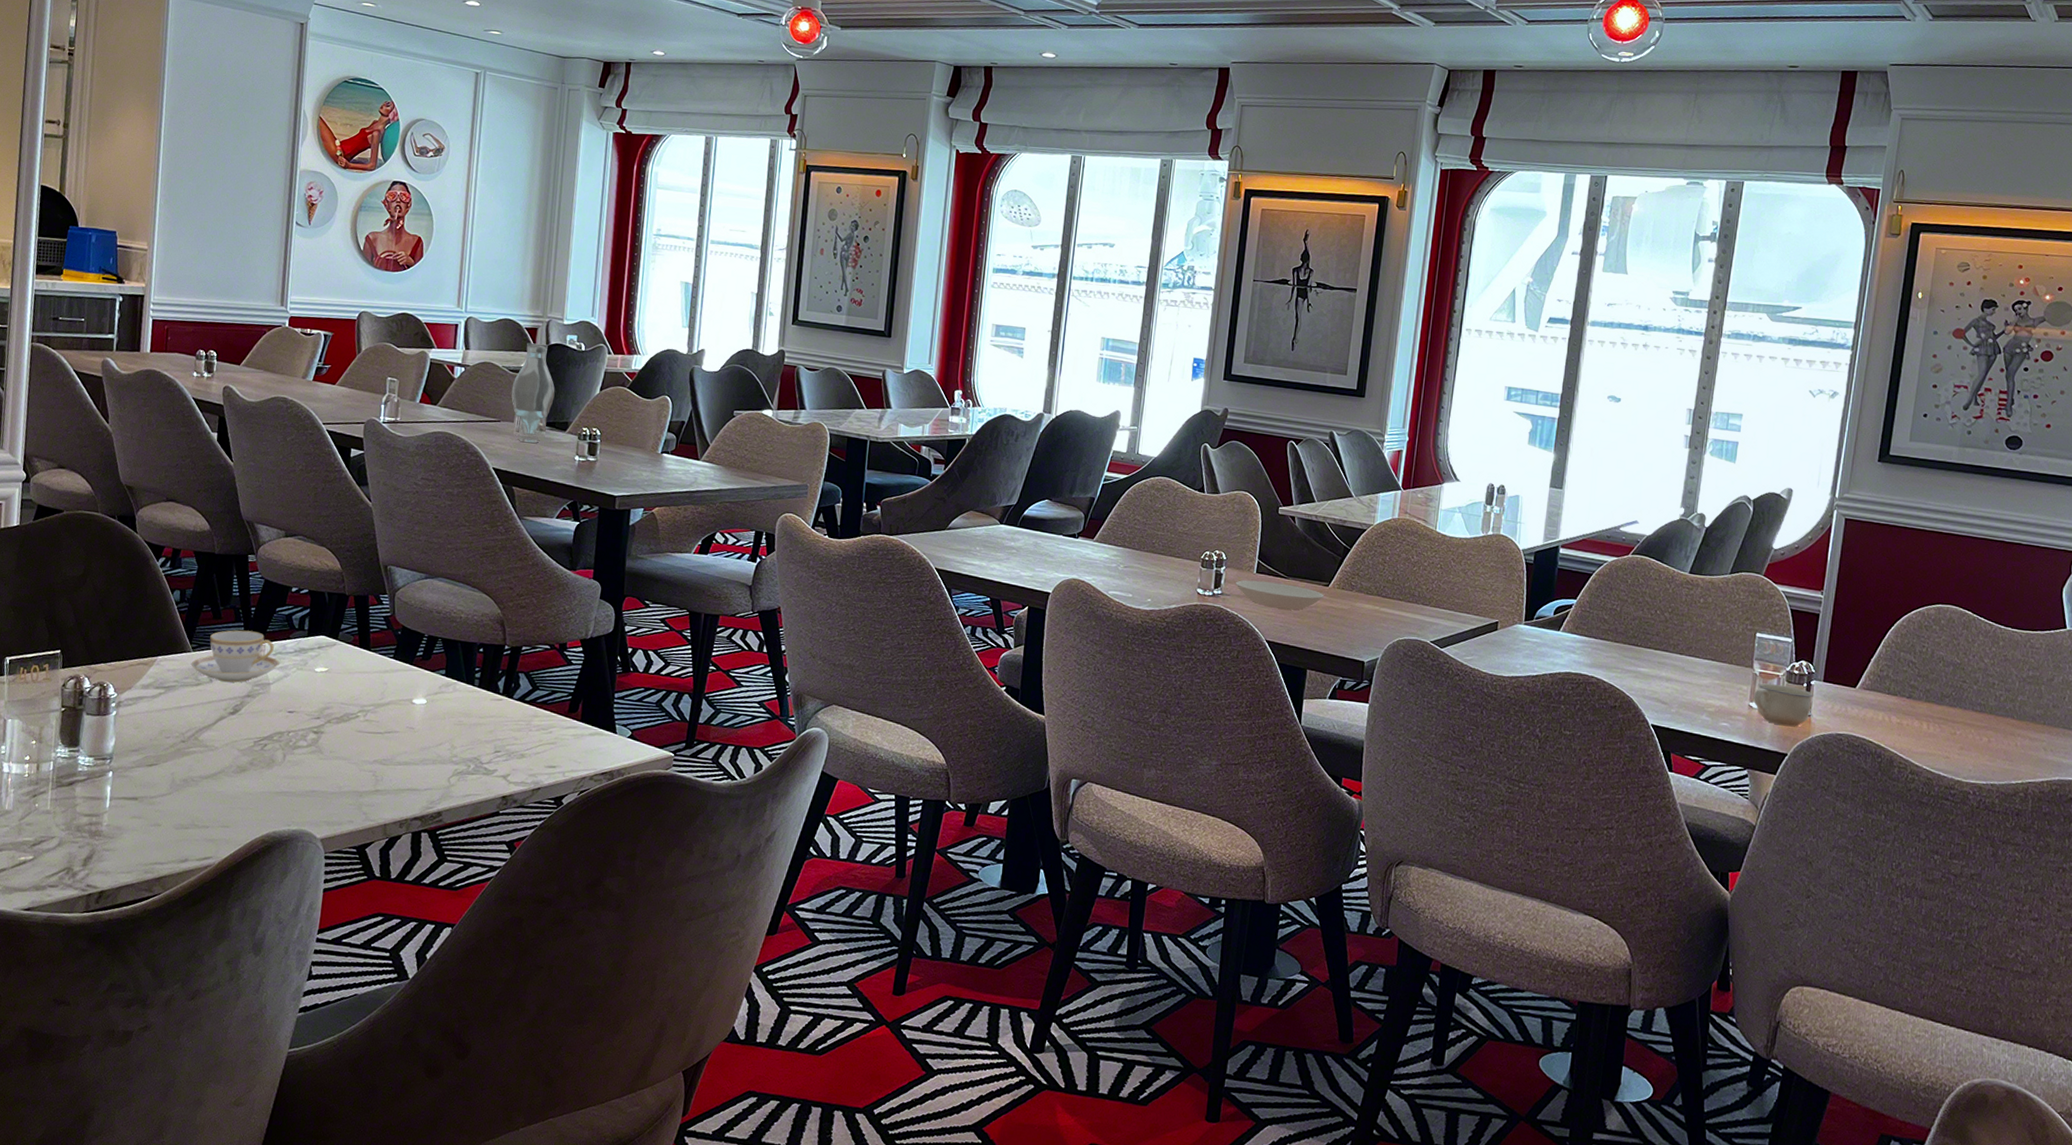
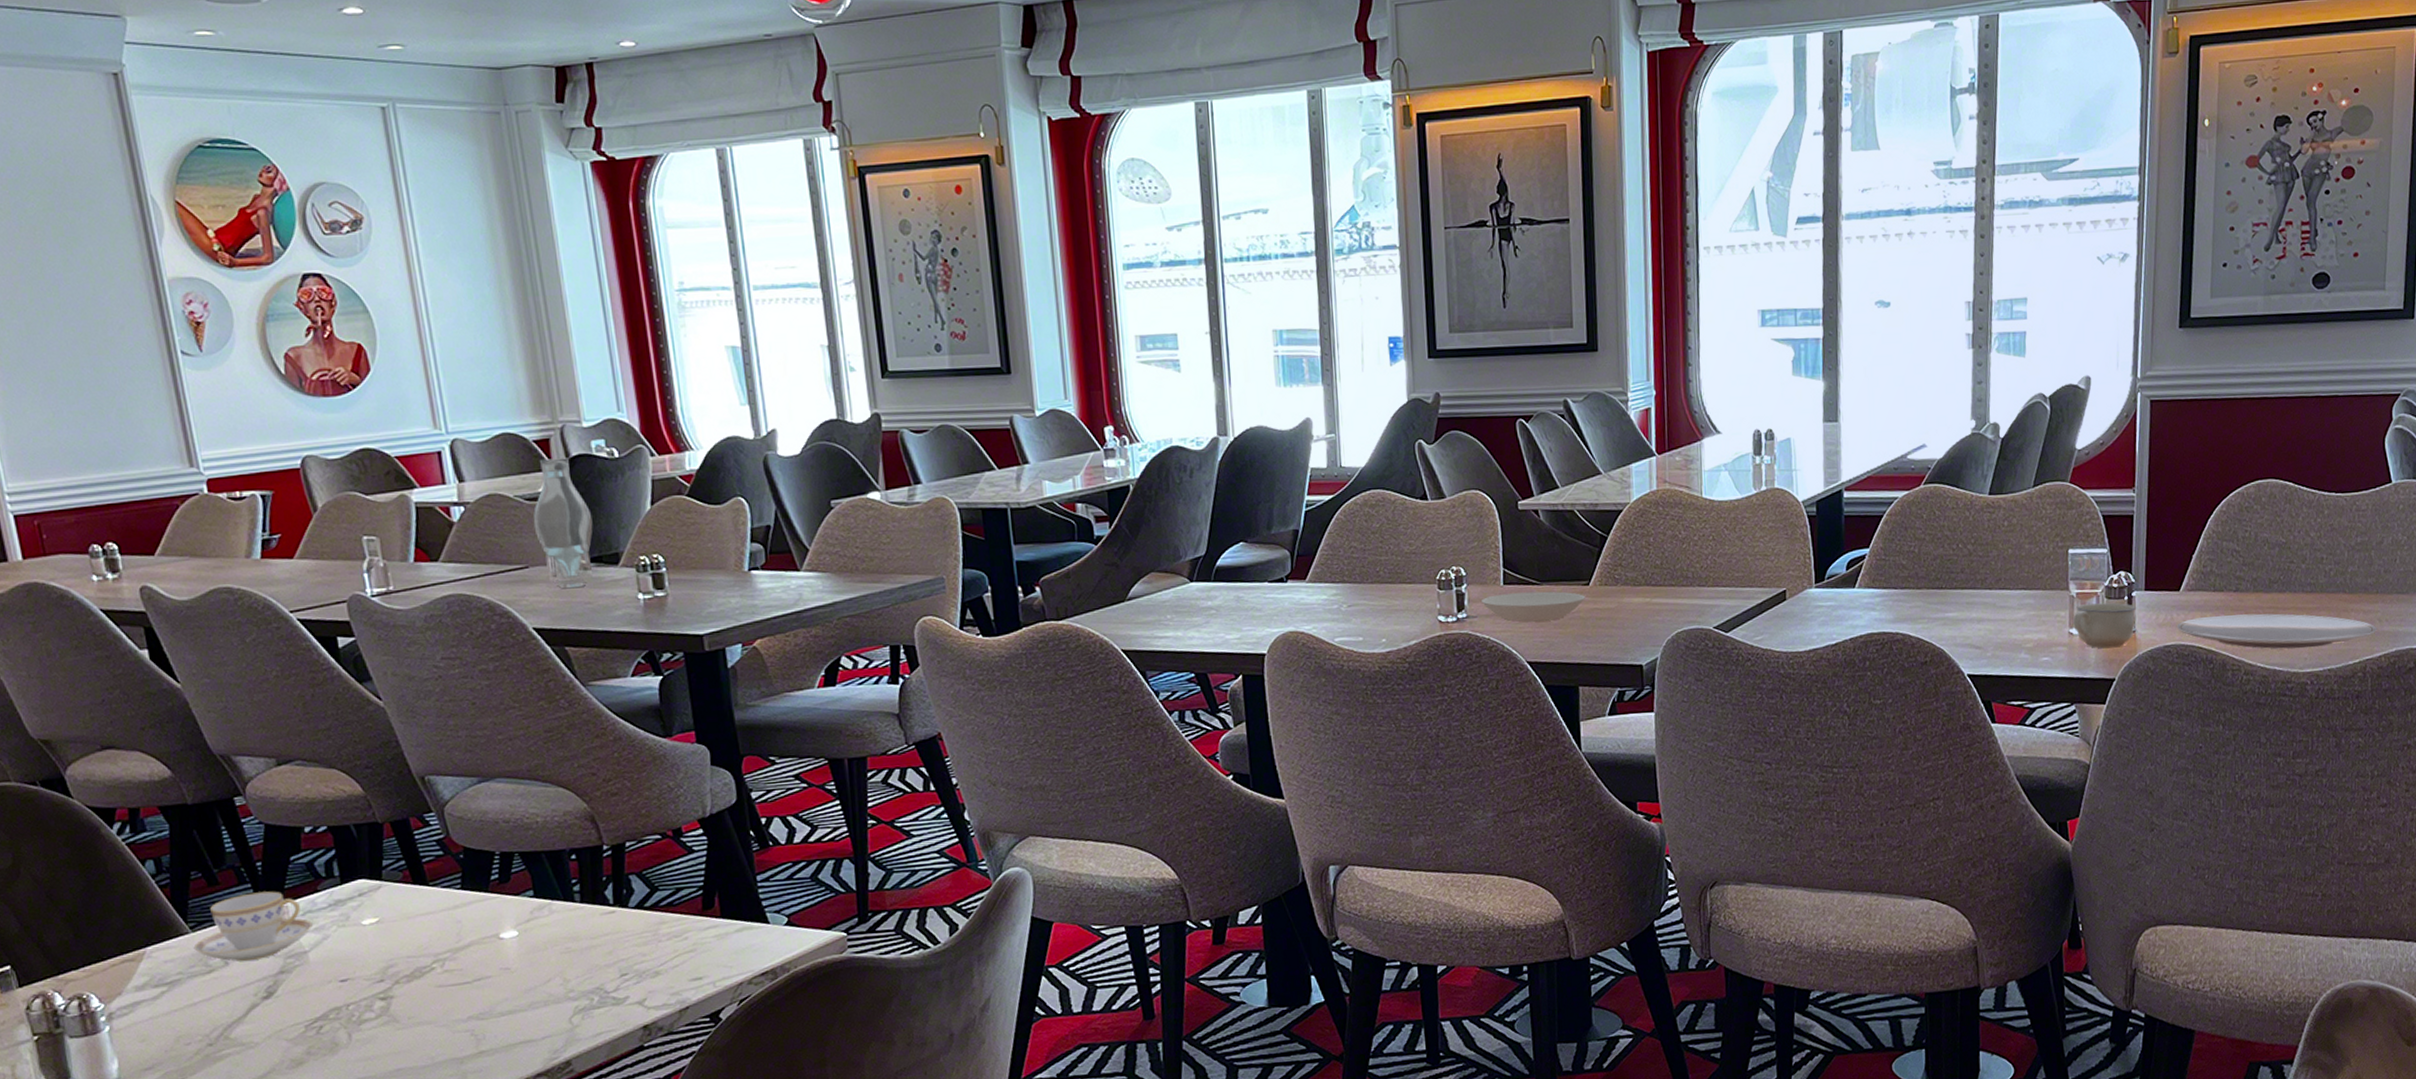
plate: none [1850,714,2042,763] -> present [2177,613,2377,649]

